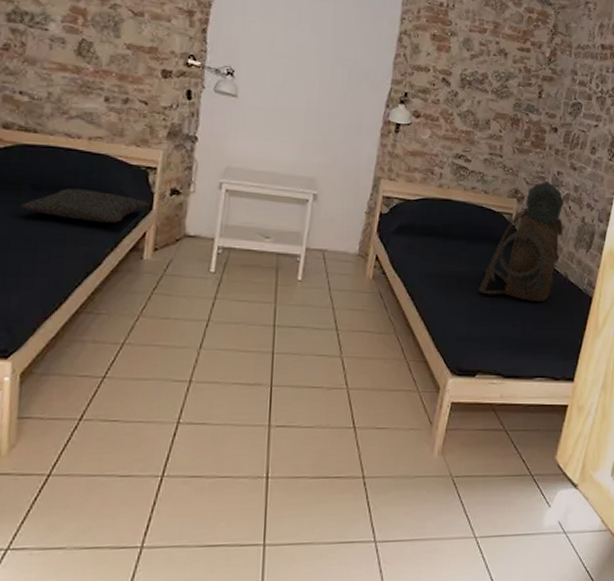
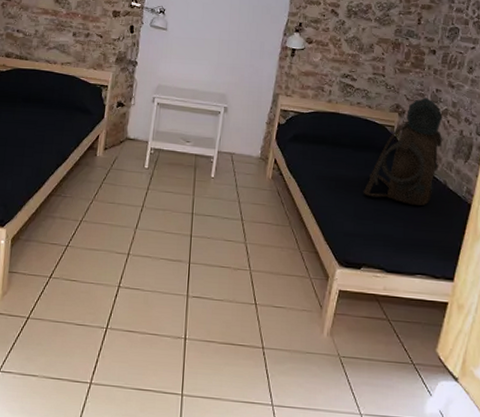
pillow: present [20,188,150,223] -> none [15,101,103,128]

